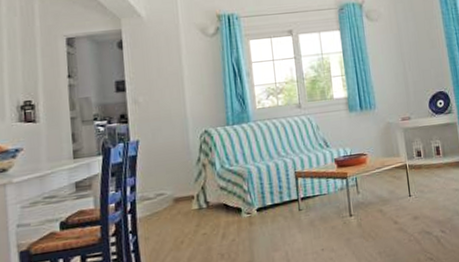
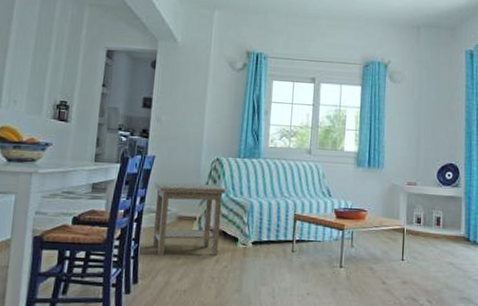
side table: none [143,158,223,244] -> present [152,182,227,257]

